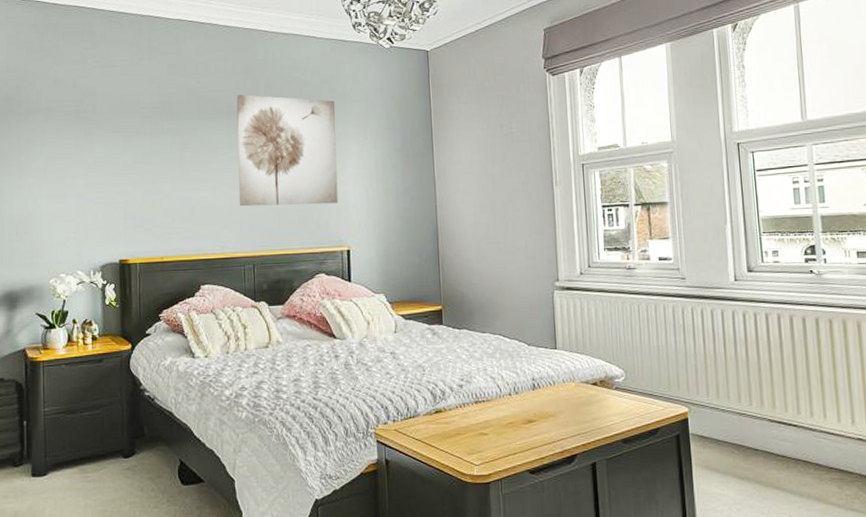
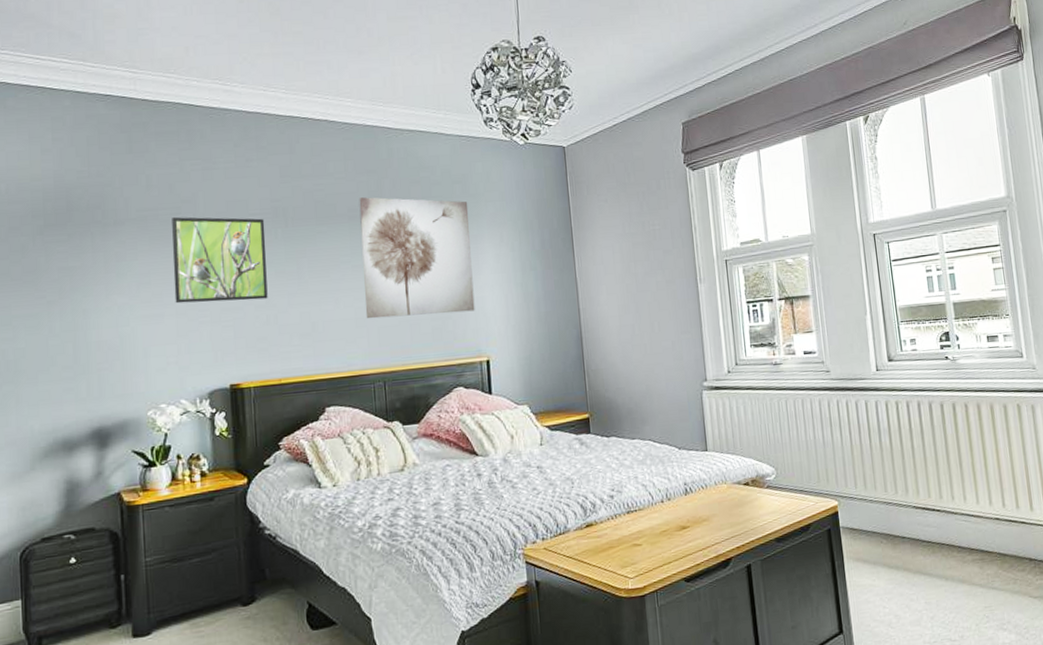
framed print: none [74,109,154,186] -> present [172,217,268,304]

